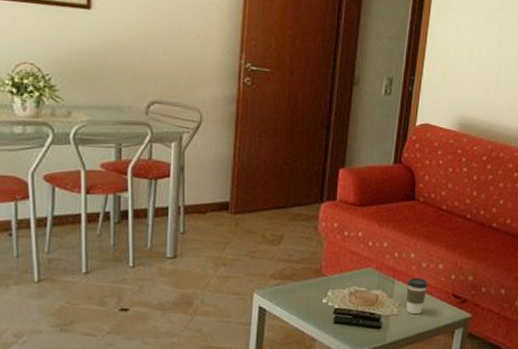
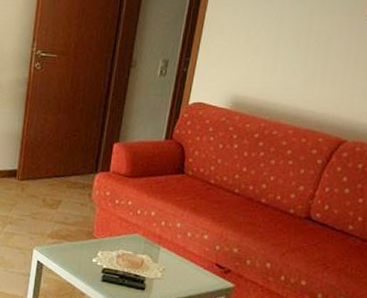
coffee cup: present [406,277,428,315] -> none [170,245,192,280]

